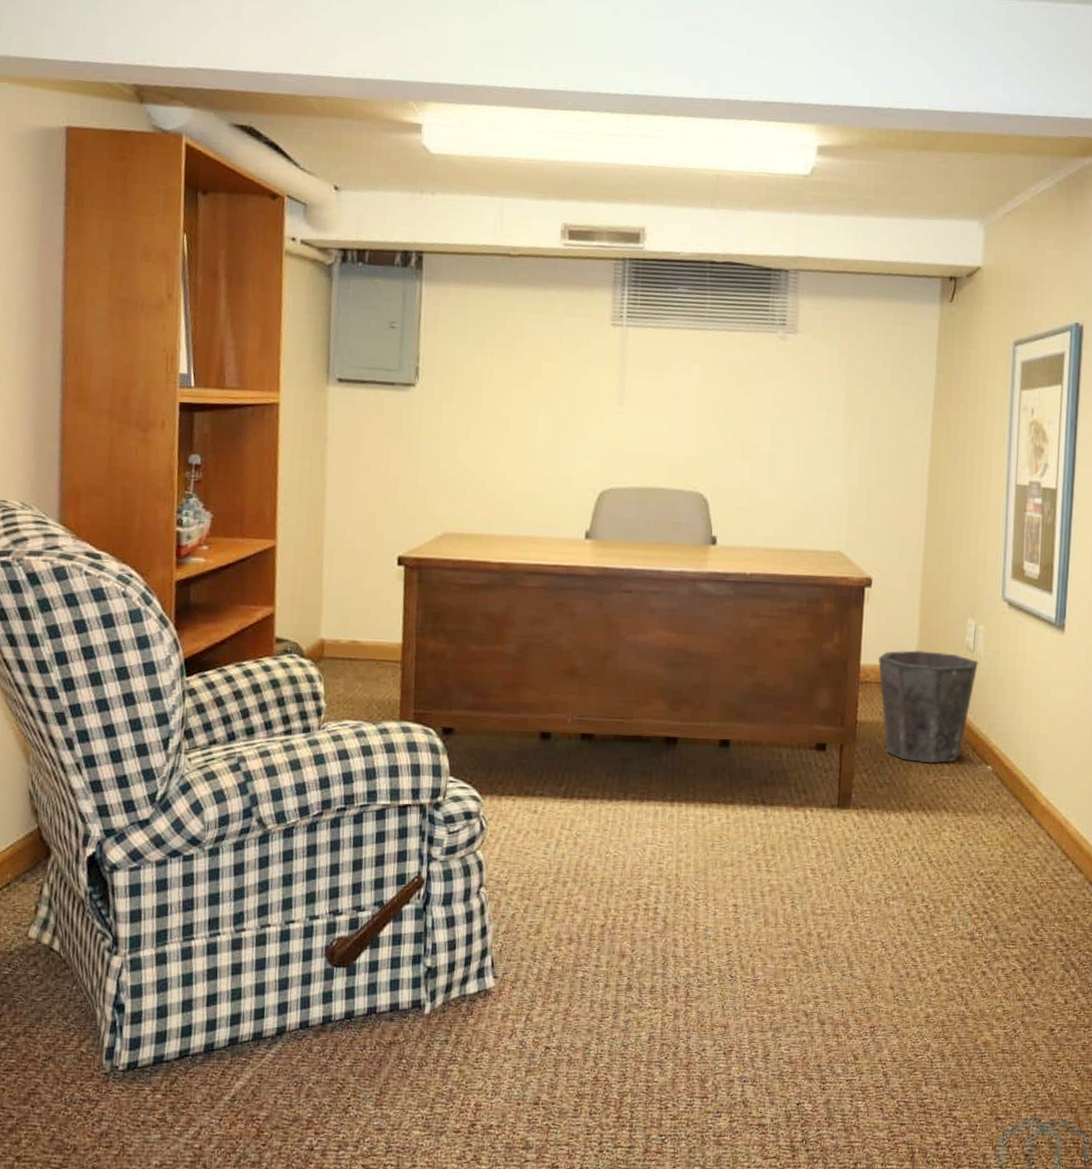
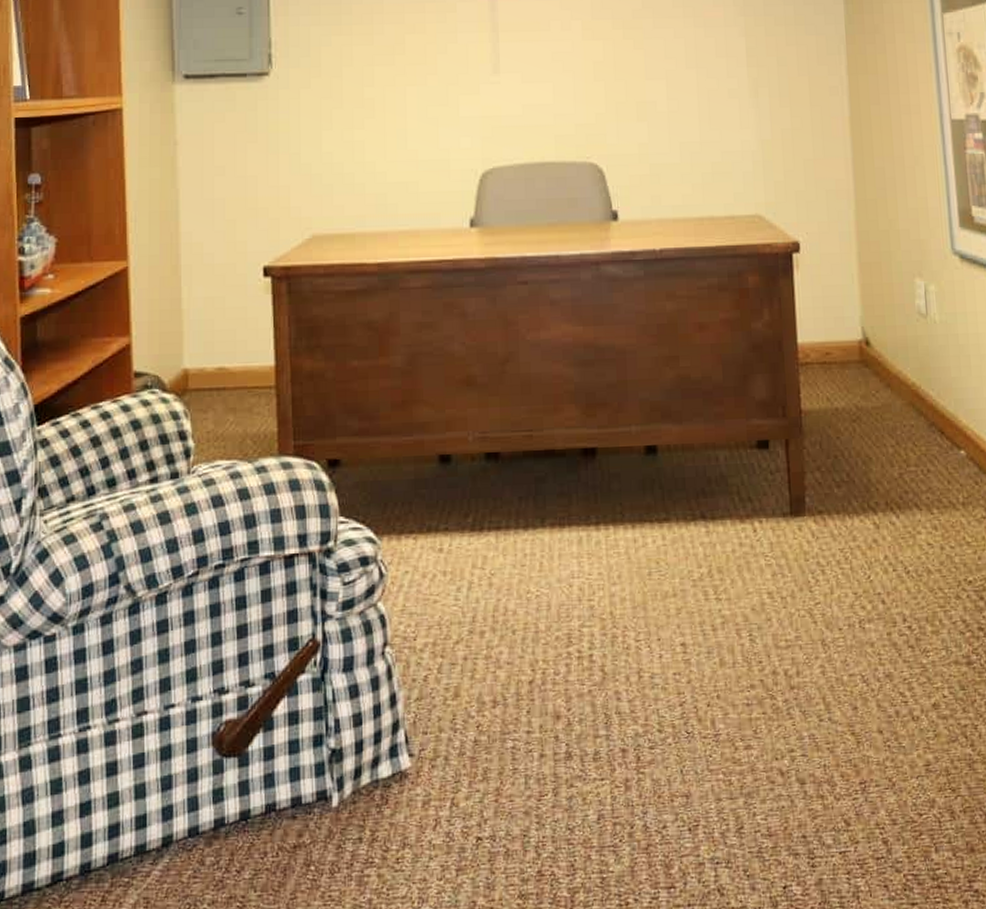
waste bin: present [878,650,978,764] -> none [817,320,934,454]

